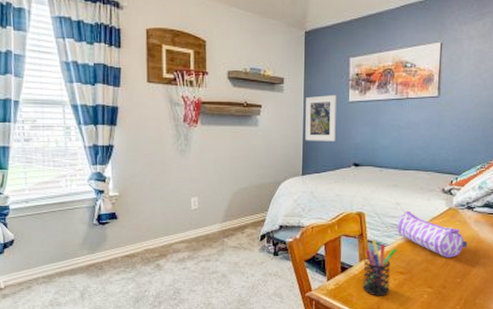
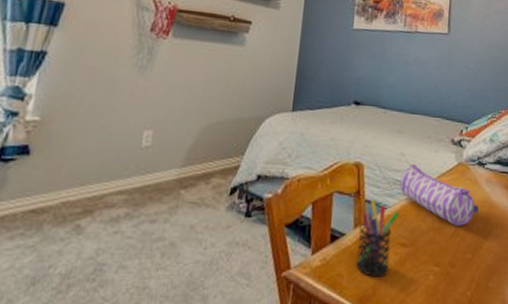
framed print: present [305,94,337,141] -> none [300,18,340,73]

